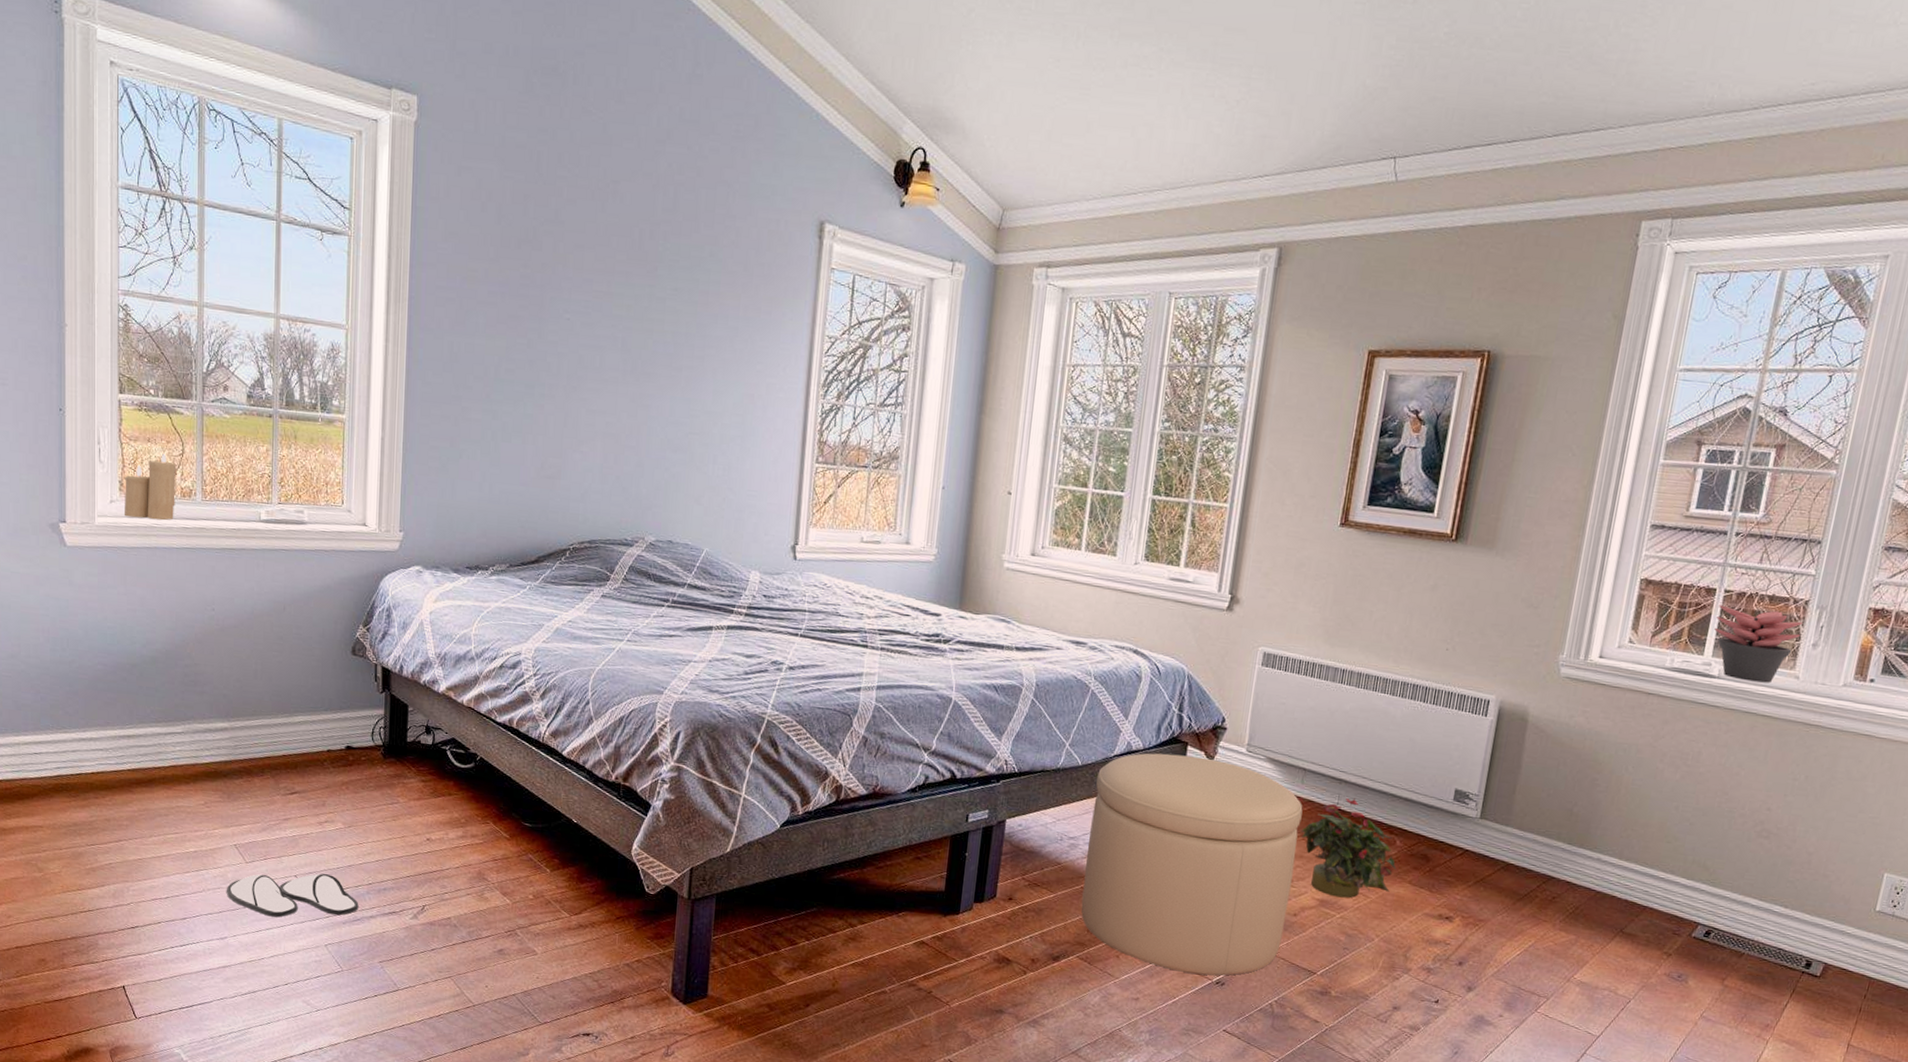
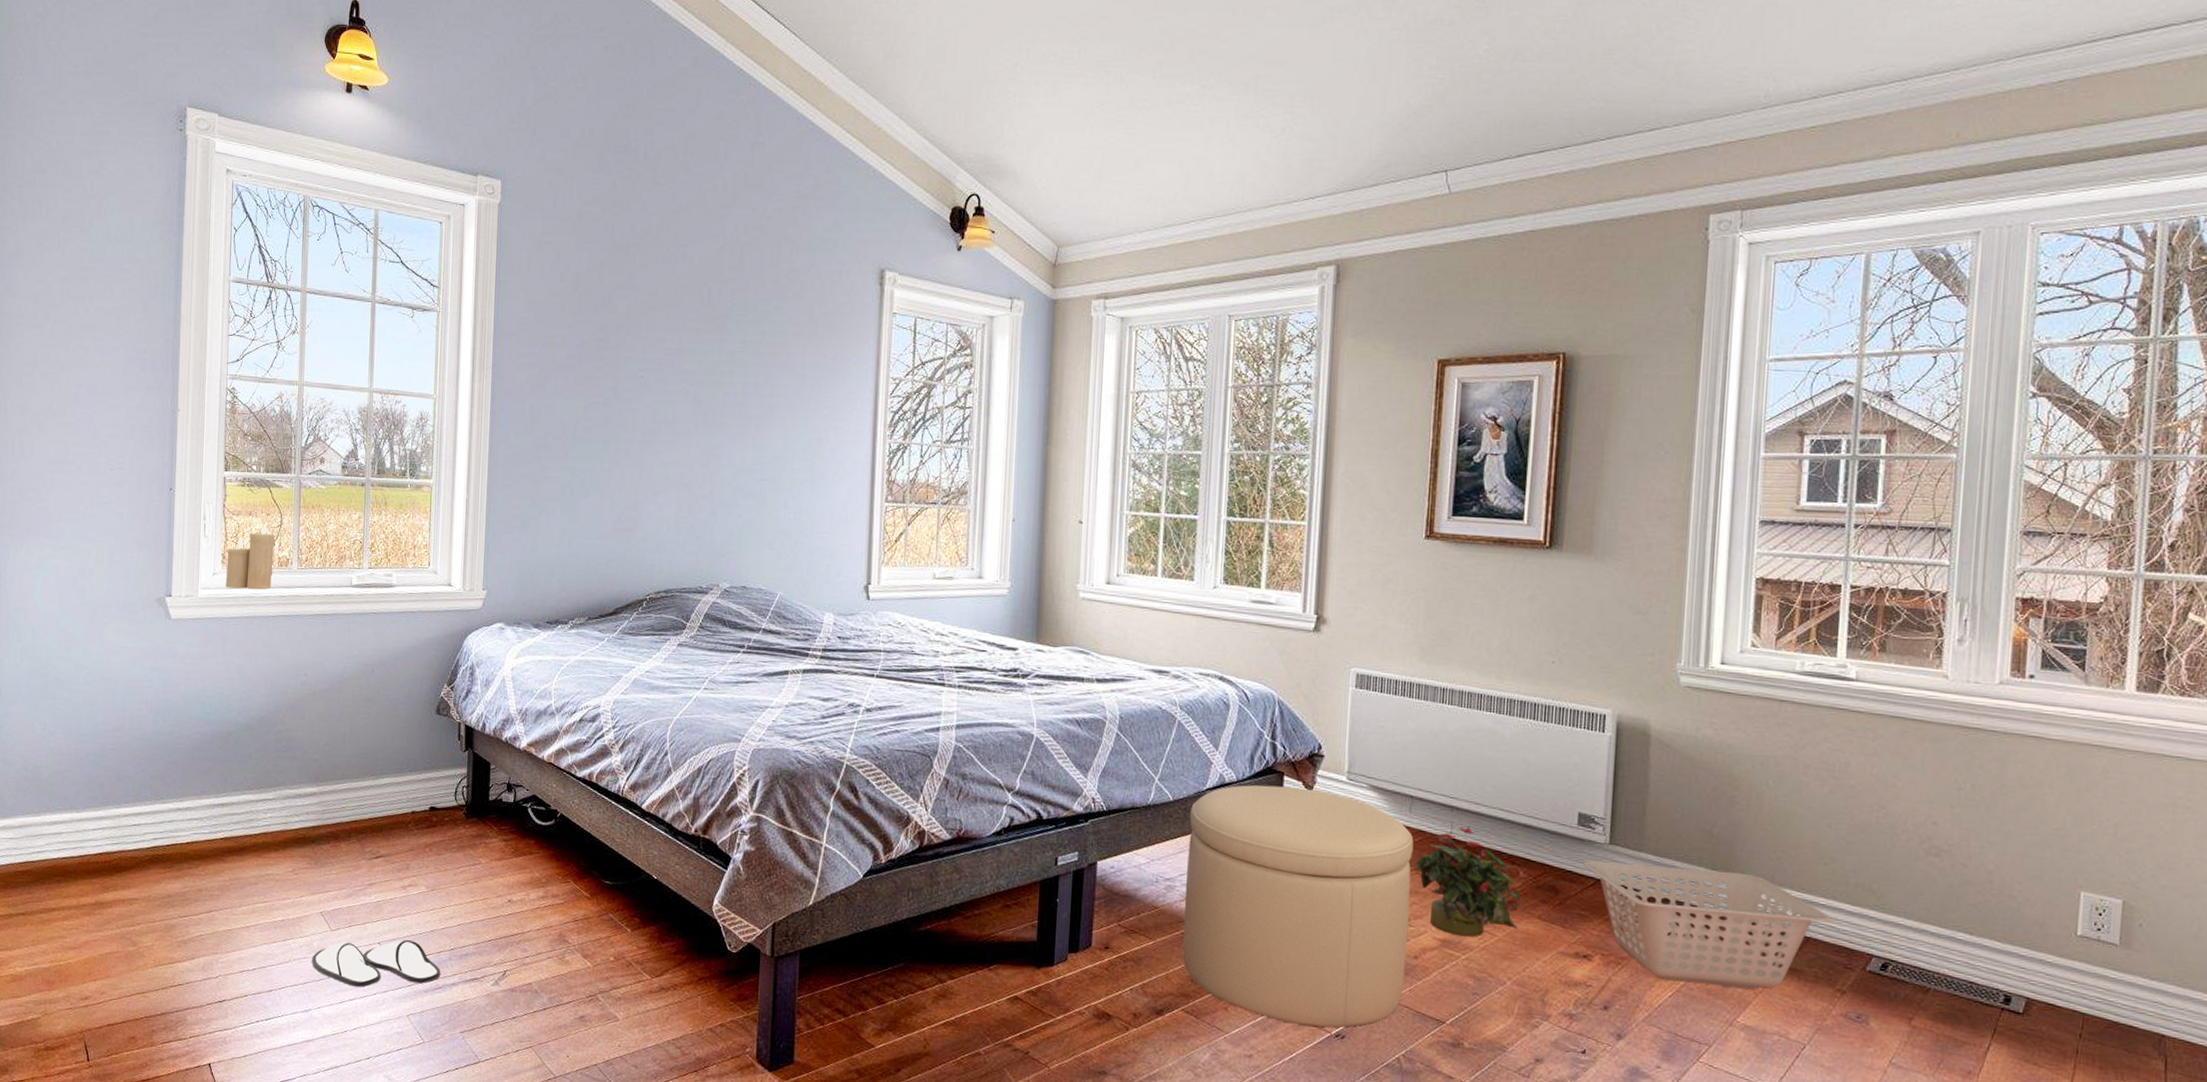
laundry basket: none [1455,832,1668,951] -> present [1584,860,1831,989]
succulent plant: present [1714,605,1804,684] -> none [1845,602,1944,684]

